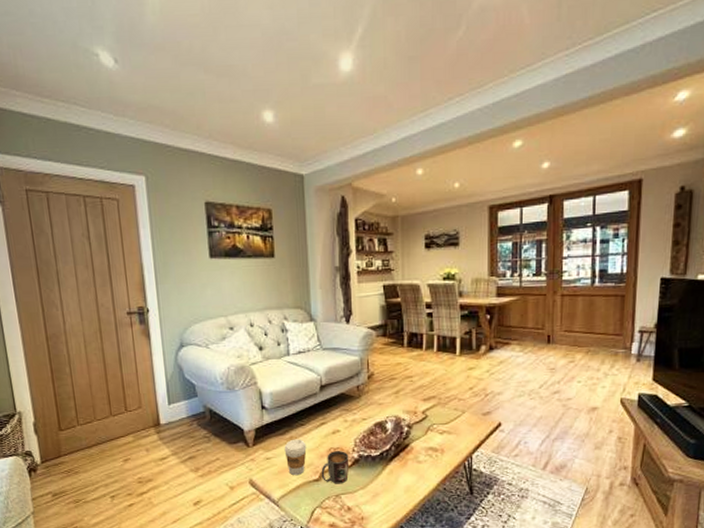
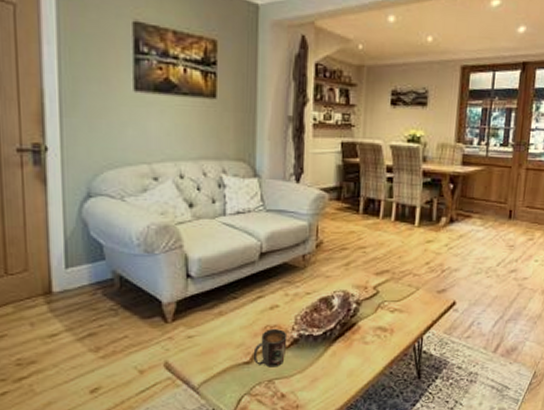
coffee cup: present [284,439,307,476] -> none [211,314,238,358]

